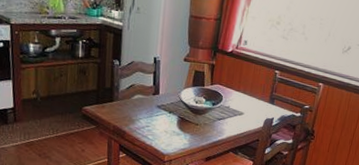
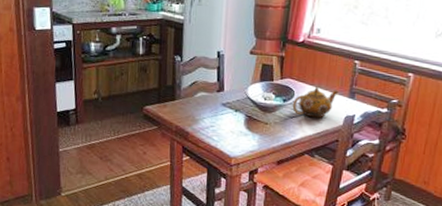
teapot: none [220,92,261,121] -> present [292,86,339,118]

